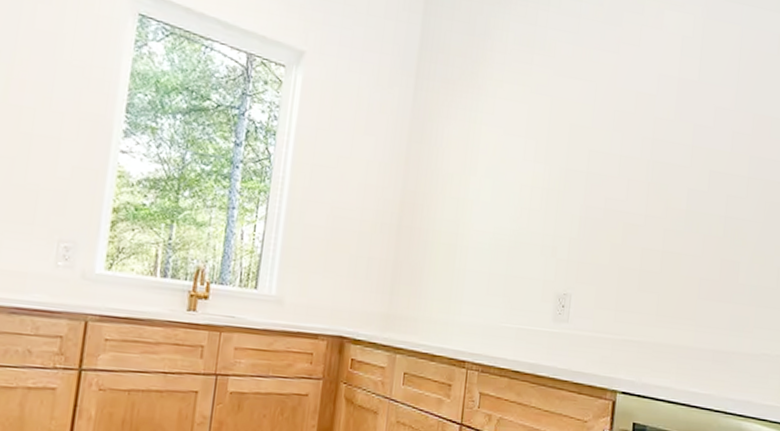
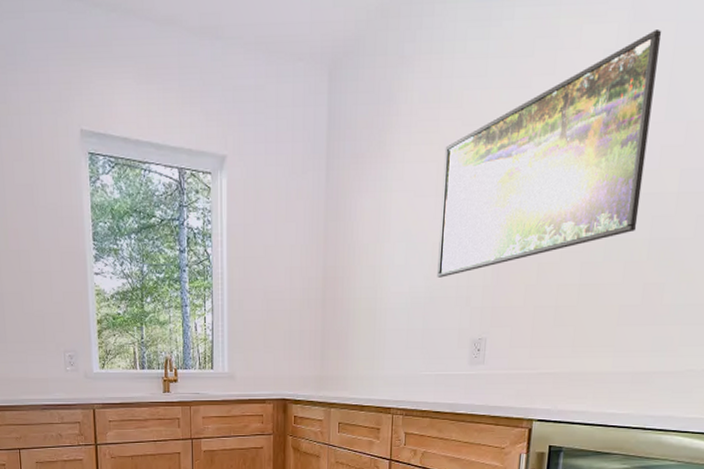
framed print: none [523,29,730,223] -> present [437,30,662,278]

